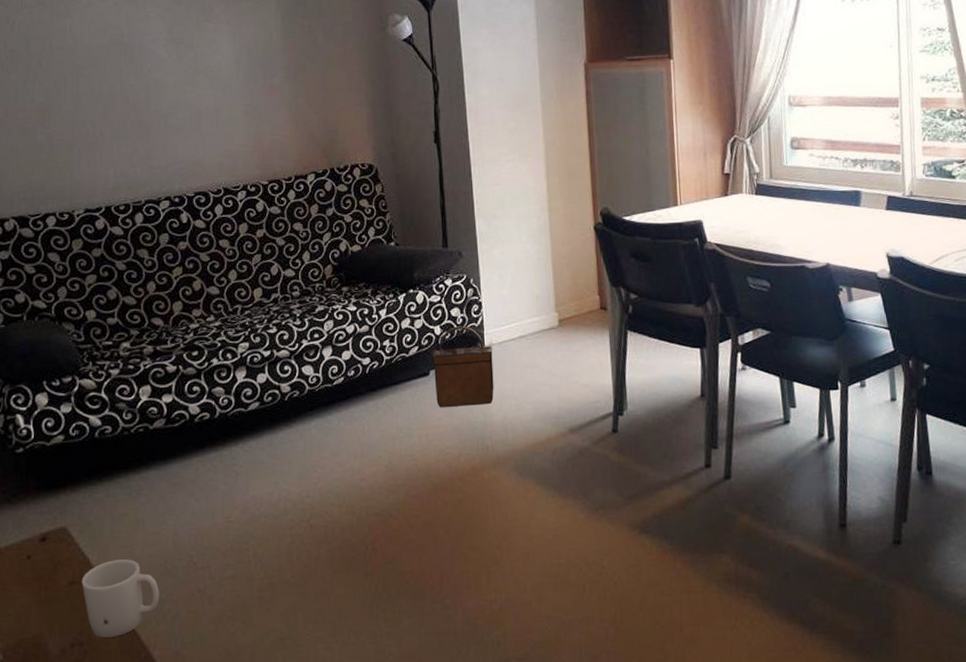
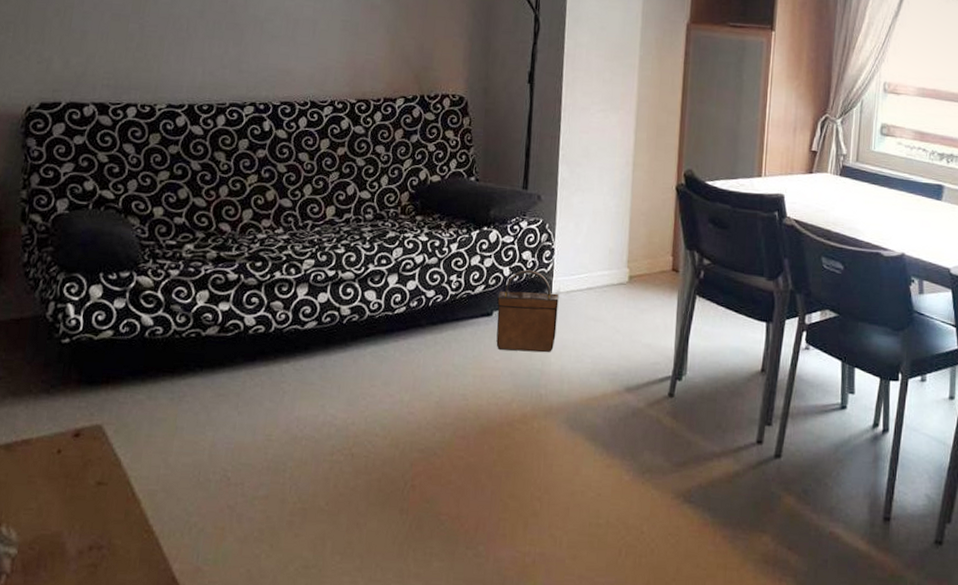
mug: present [81,559,159,638] -> none [109,464,189,545]

